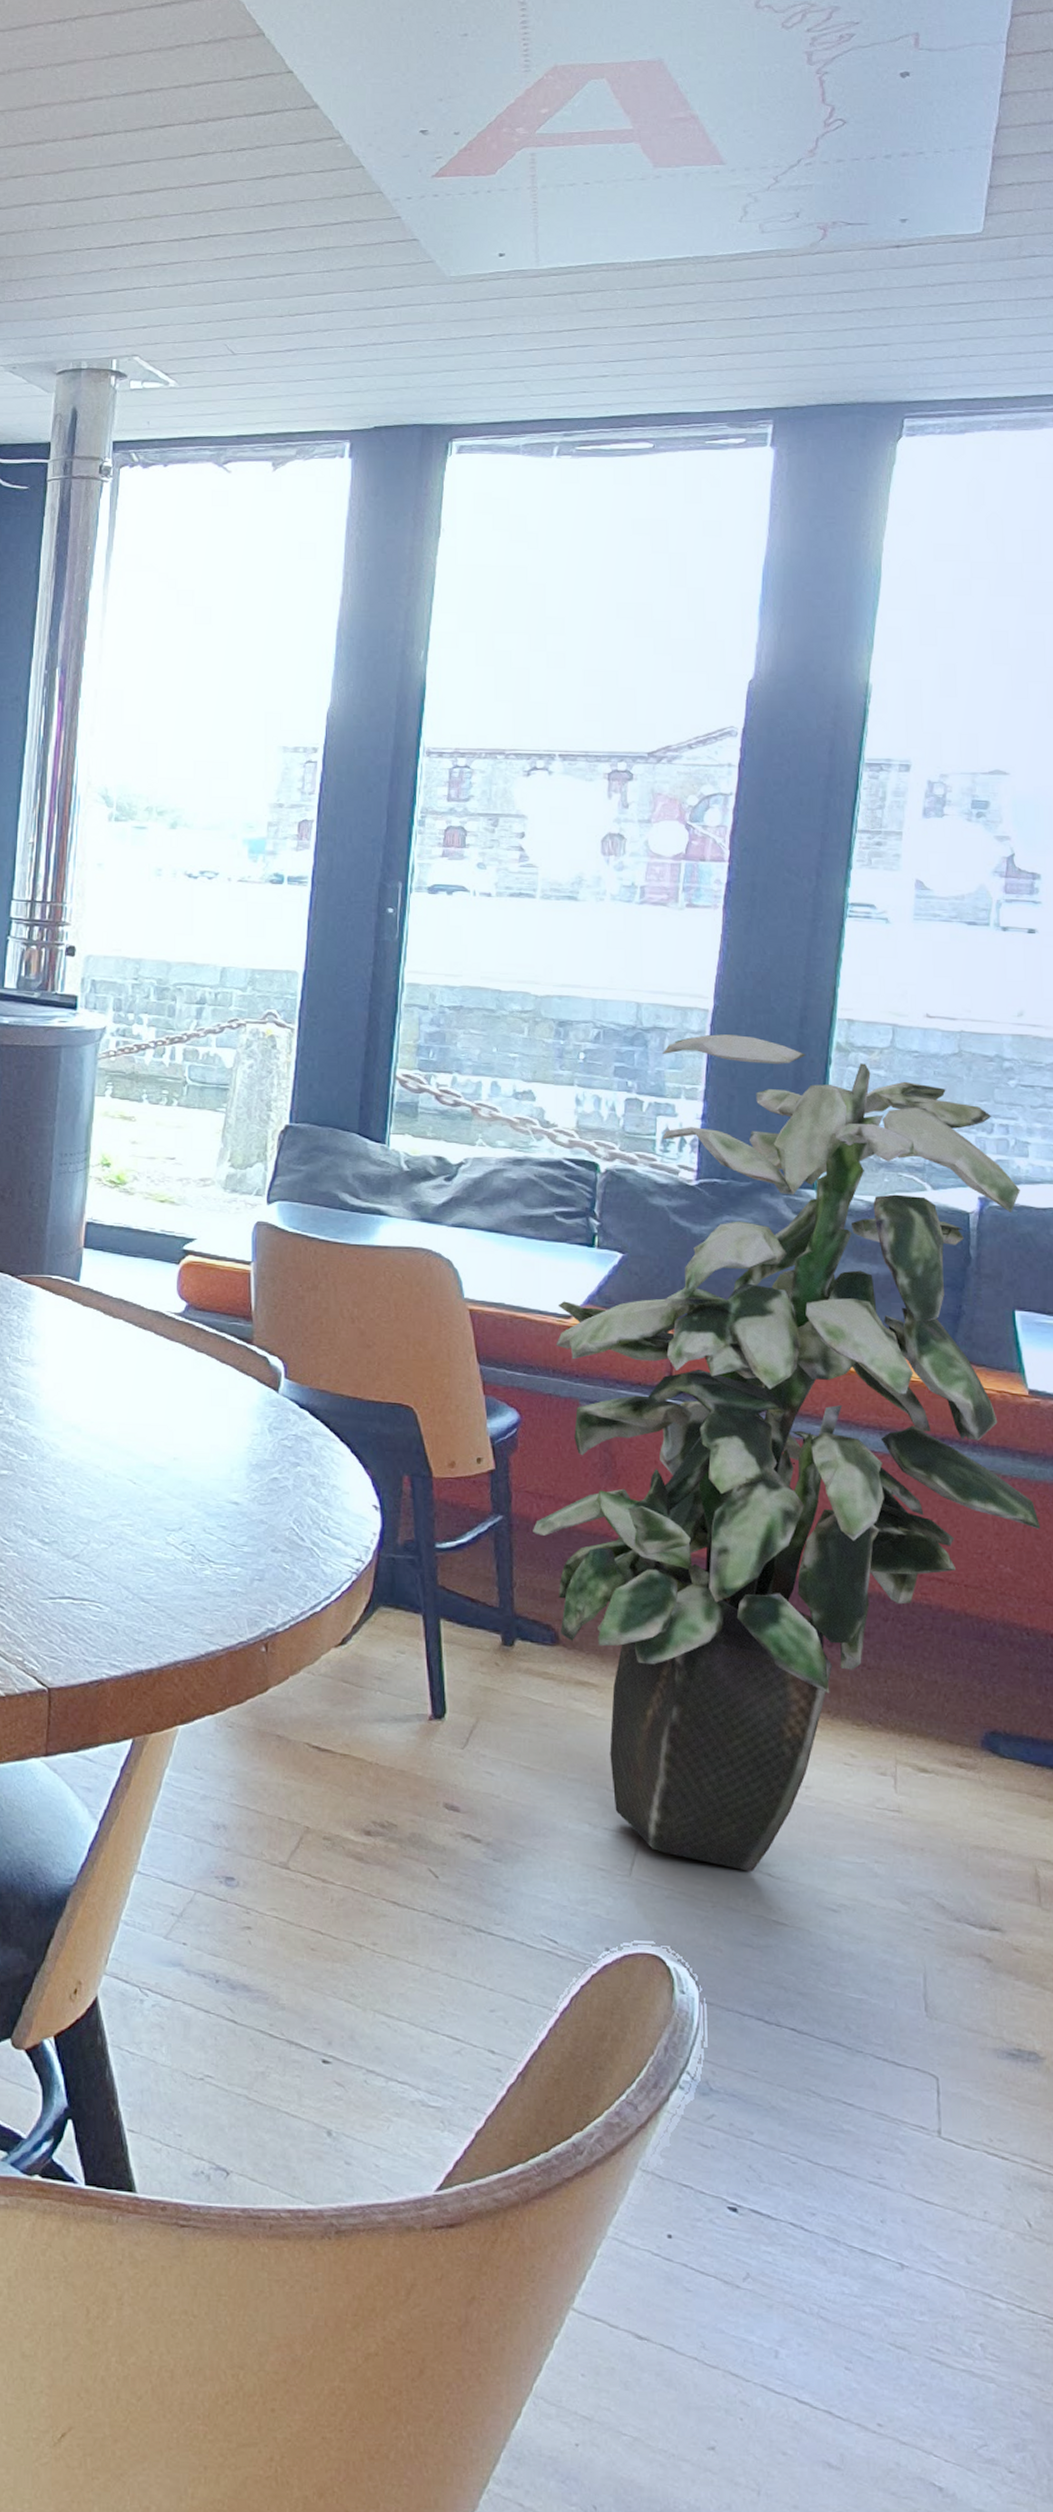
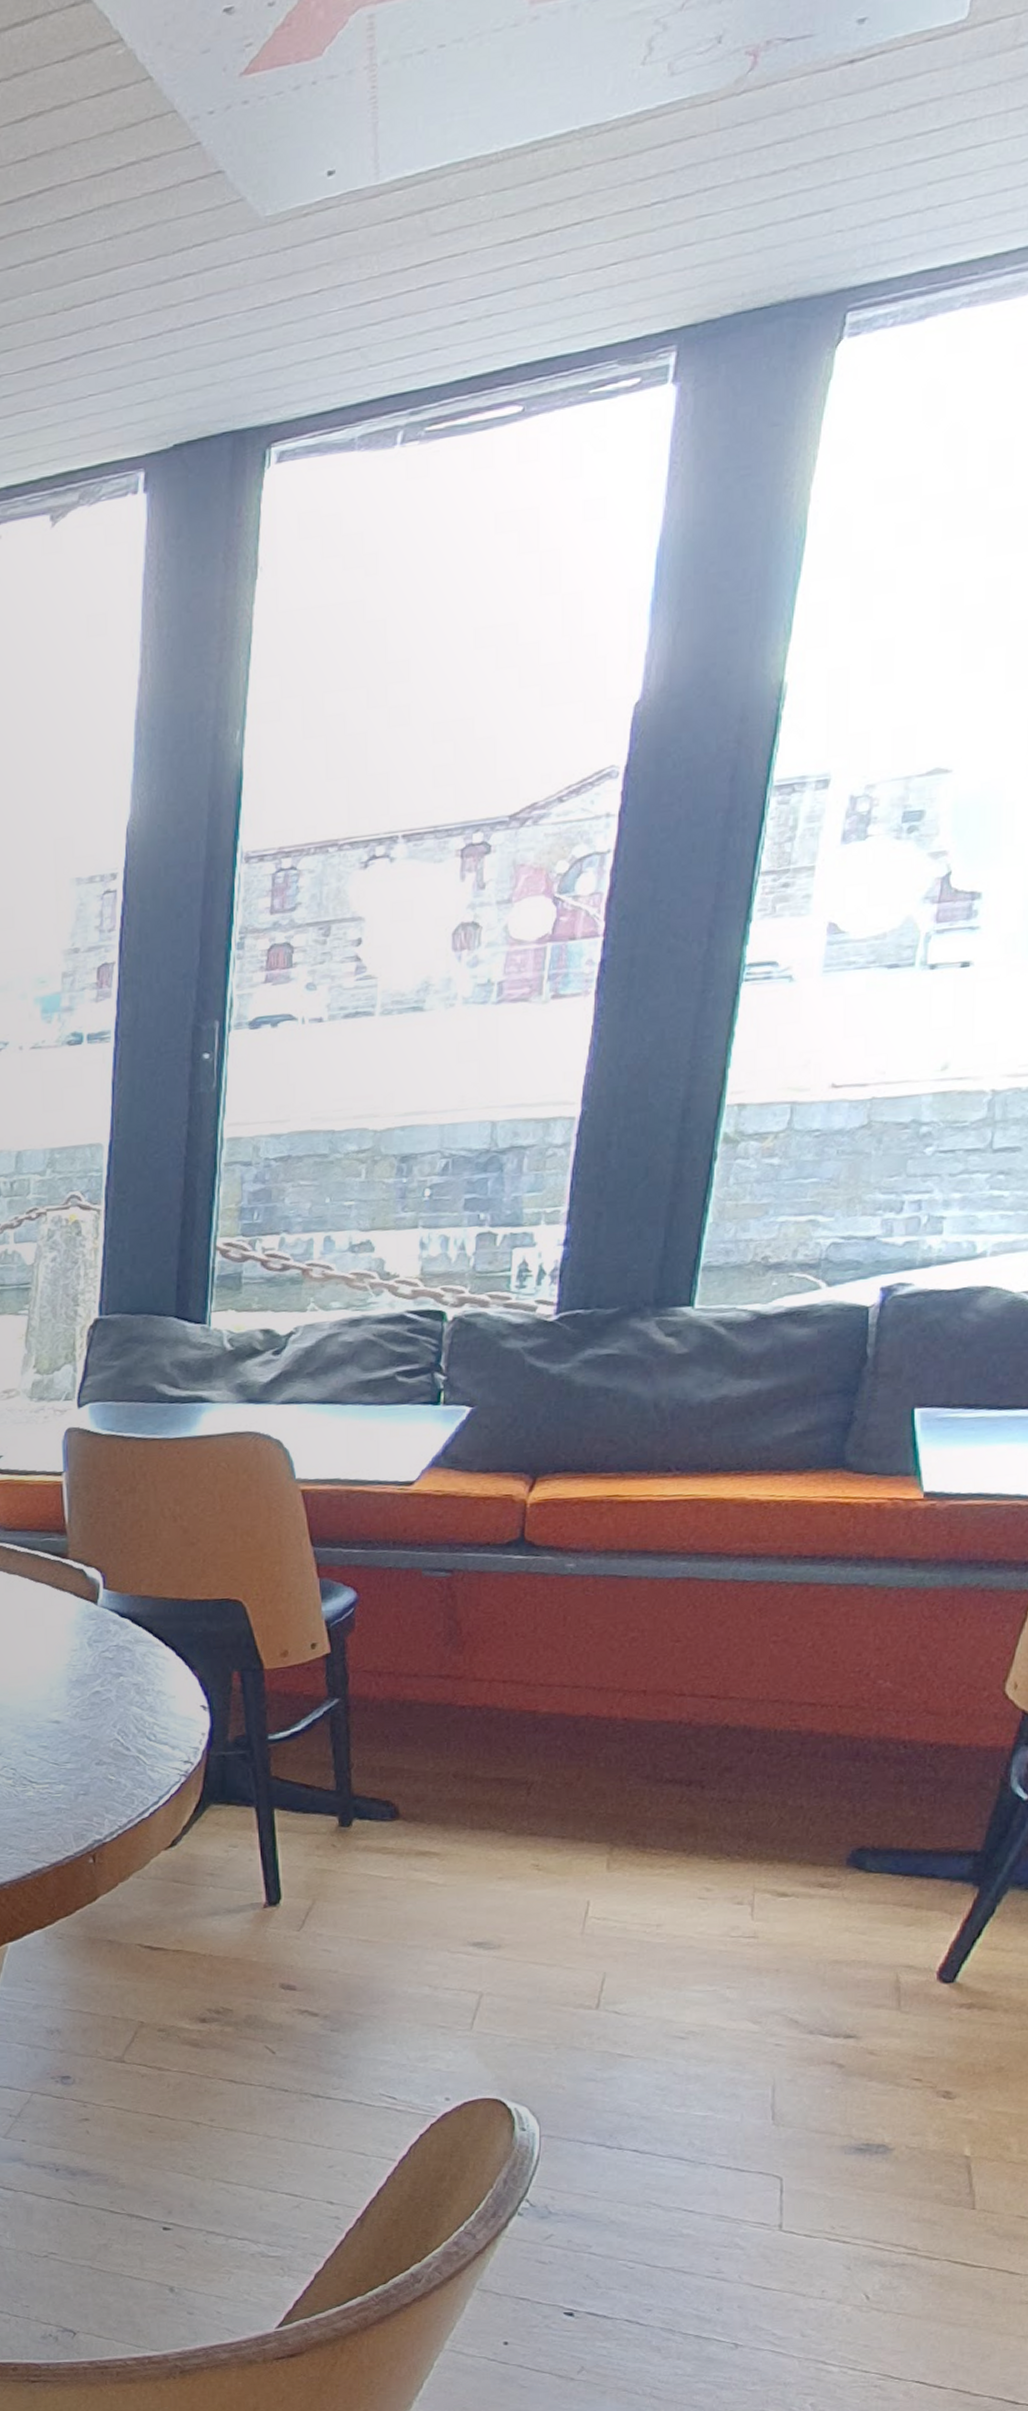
indoor plant: present [533,1034,1041,1872] -> none [371,1141,930,2012]

